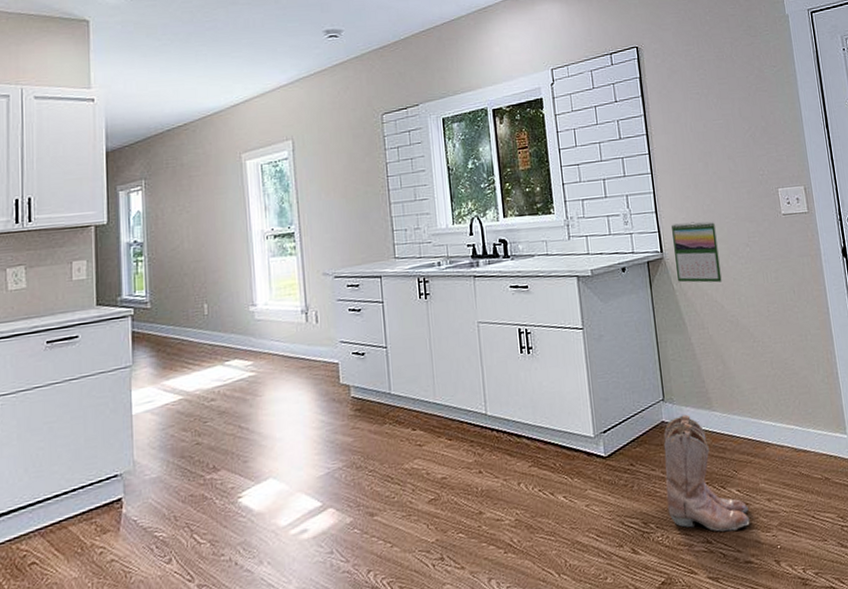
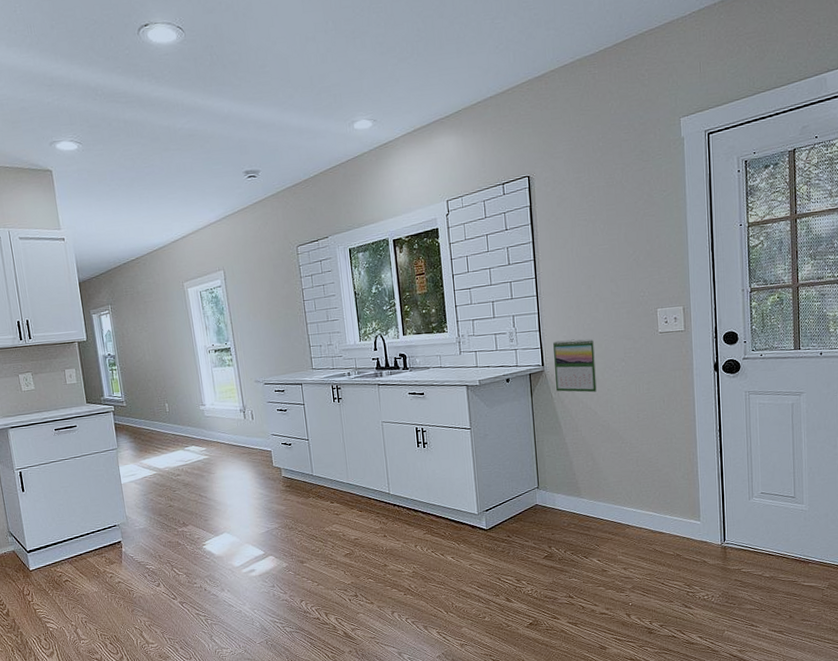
boots: present [663,414,750,532] -> none [536,500,607,590]

